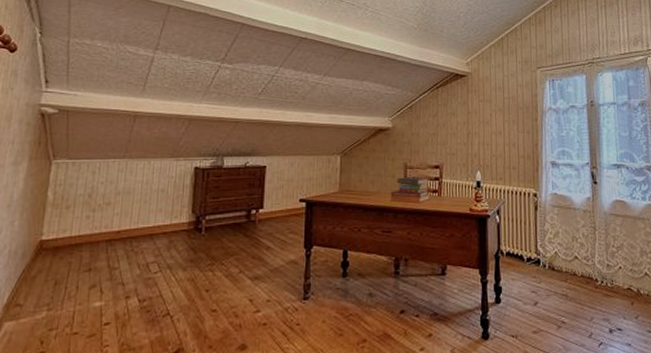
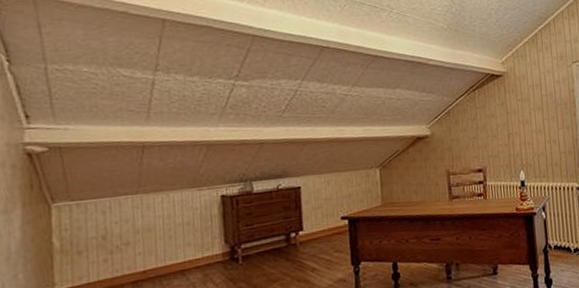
books: present [391,177,430,204] -> none [435,182,476,209]

